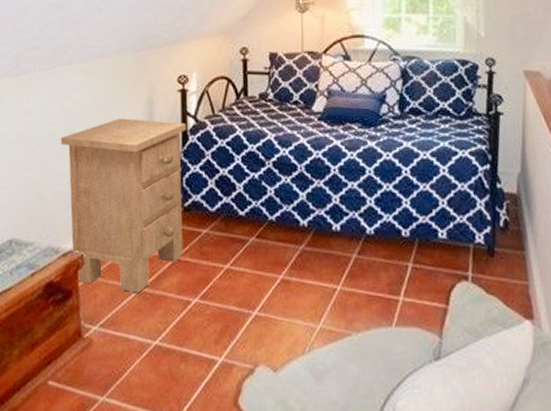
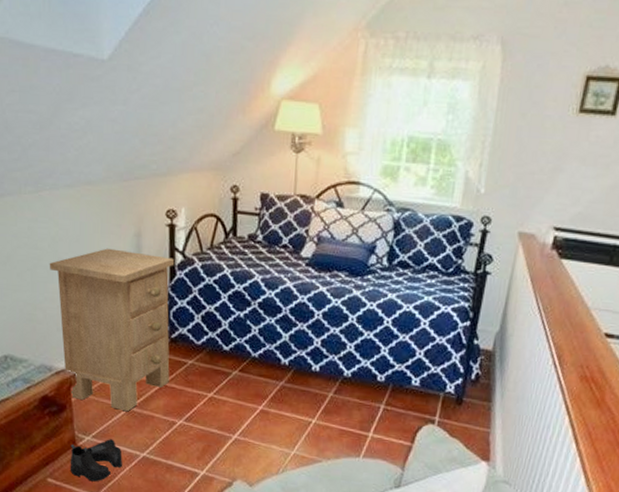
boots: none [74,327,132,381] -> present [70,439,122,482]

